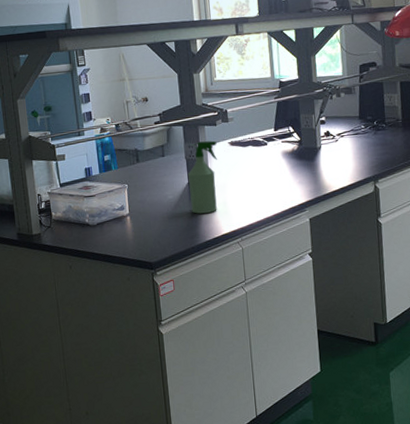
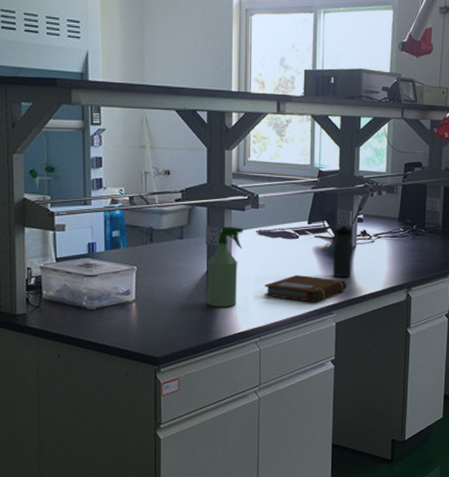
notebook: none [240,178,317,202] -> present [264,275,347,302]
water bottle: none [299,127,320,177] -> present [332,224,354,278]

